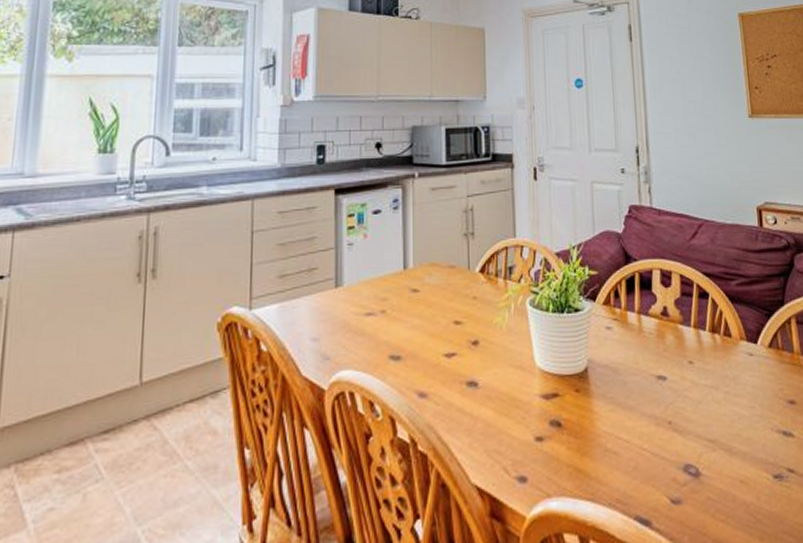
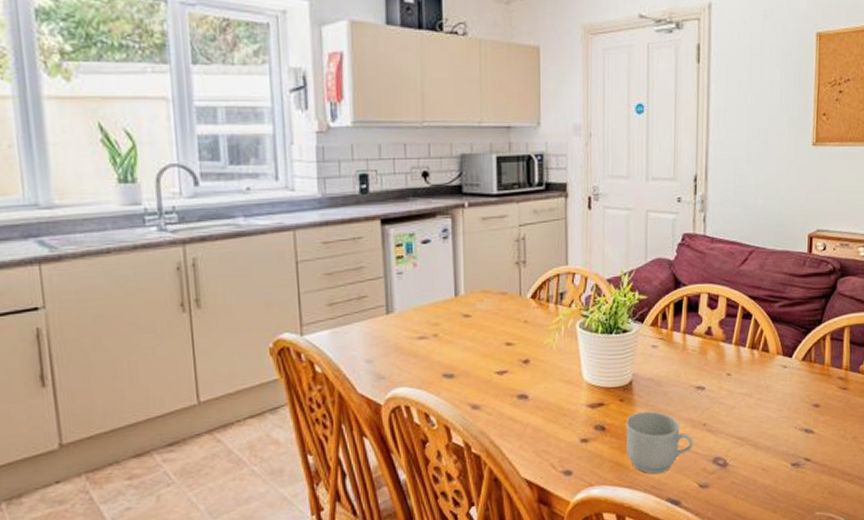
mug: none [583,404,660,485] -> present [626,411,694,475]

